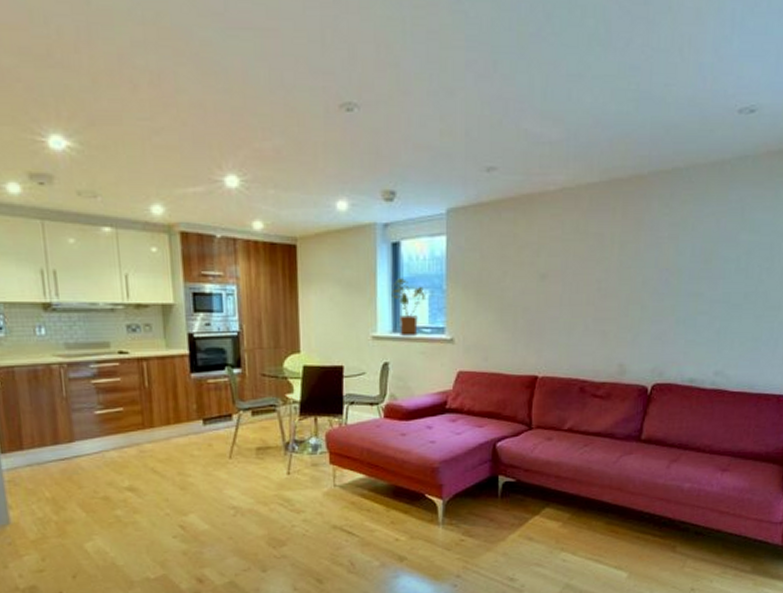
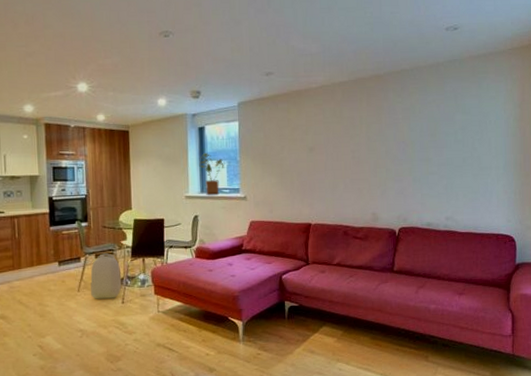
backpack: none [245,409,287,469] -> present [90,253,122,299]

